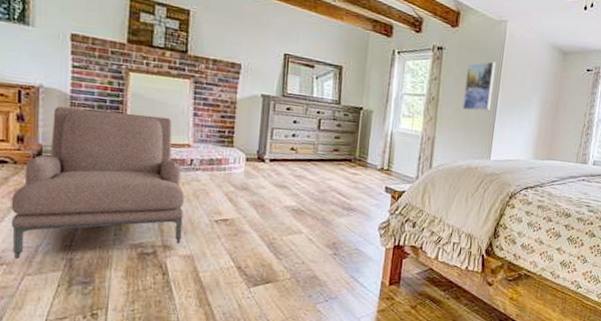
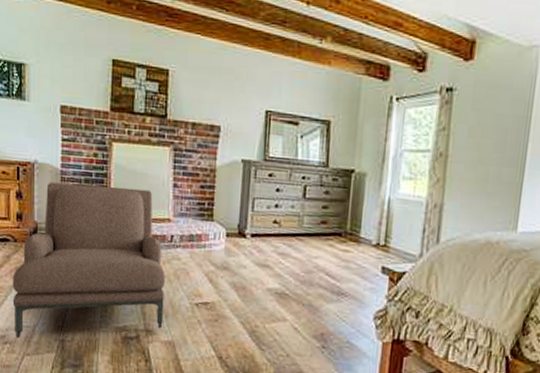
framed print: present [462,61,496,111] -> none [479,101,525,168]

